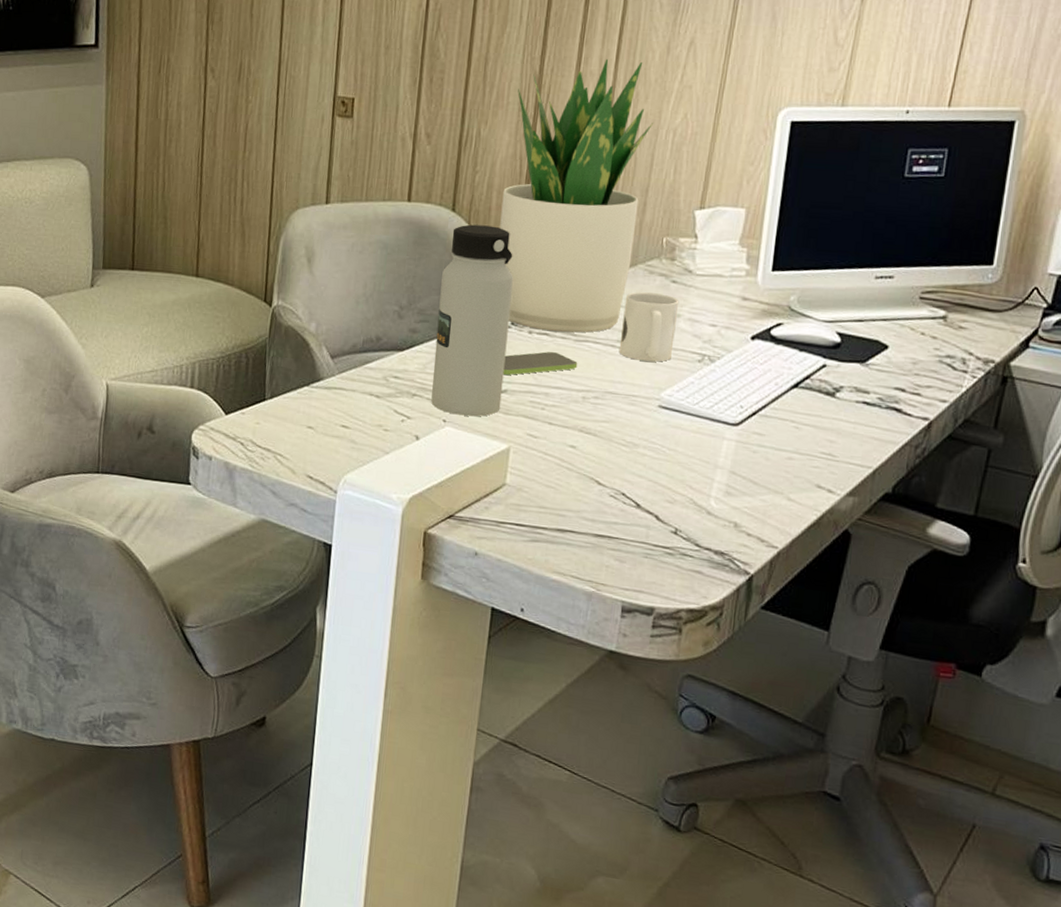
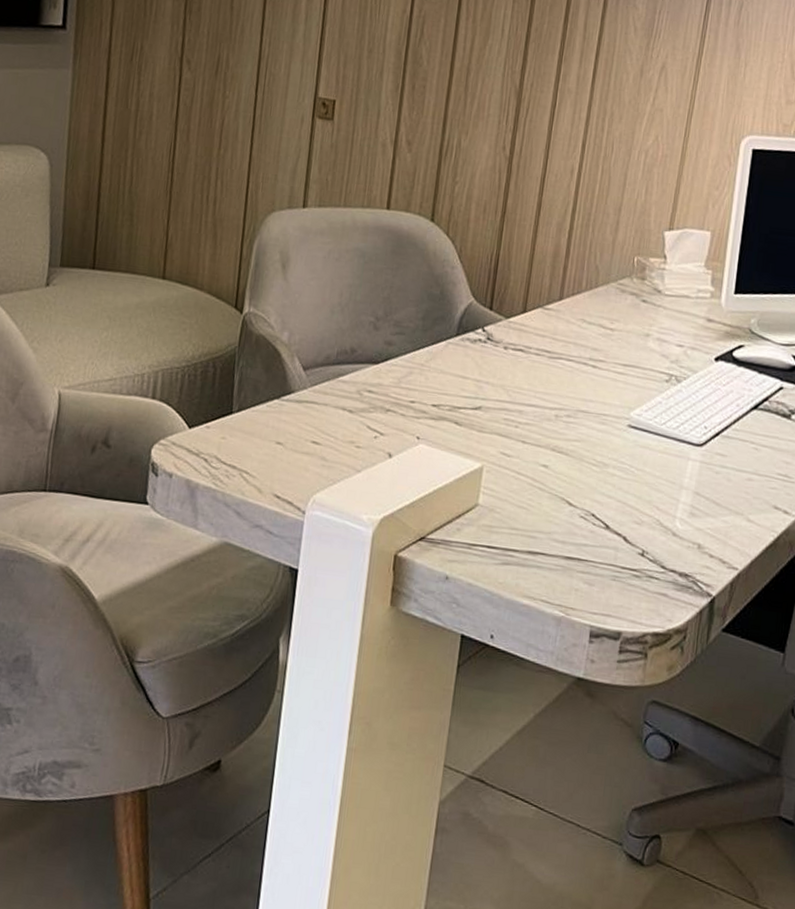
water bottle: present [431,224,514,417] -> none [405,235,490,434]
planter: present [499,58,654,333] -> none [478,77,627,350]
phone: present [503,351,578,375] -> none [478,368,551,391]
mug: present [619,292,679,362] -> none [591,310,649,381]

